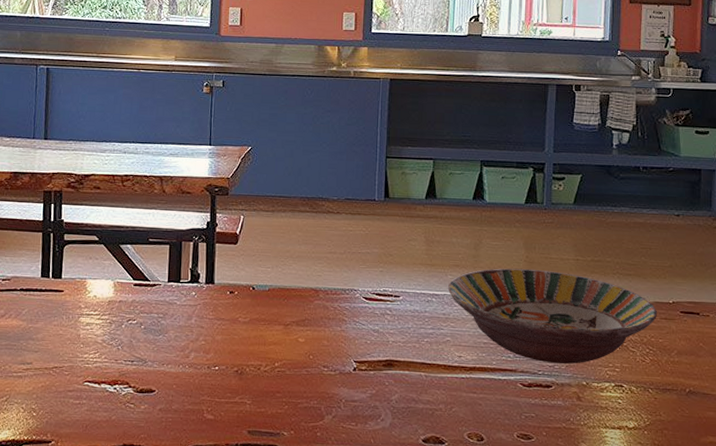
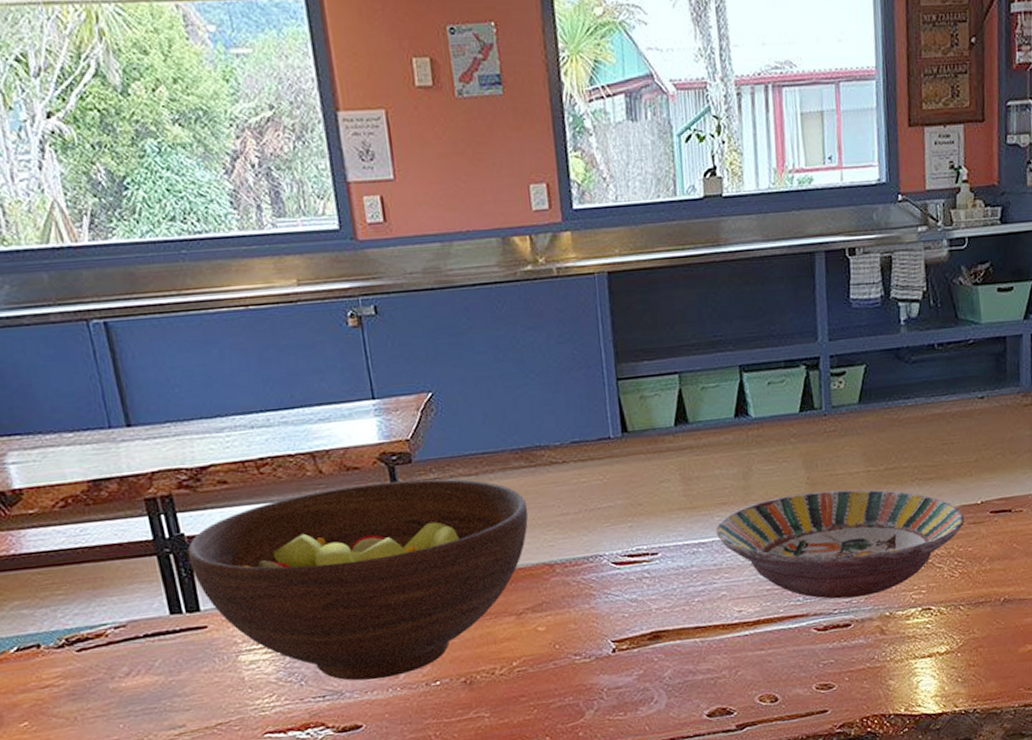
fruit bowl: none [62,205,306,356] -> present [187,479,529,681]

